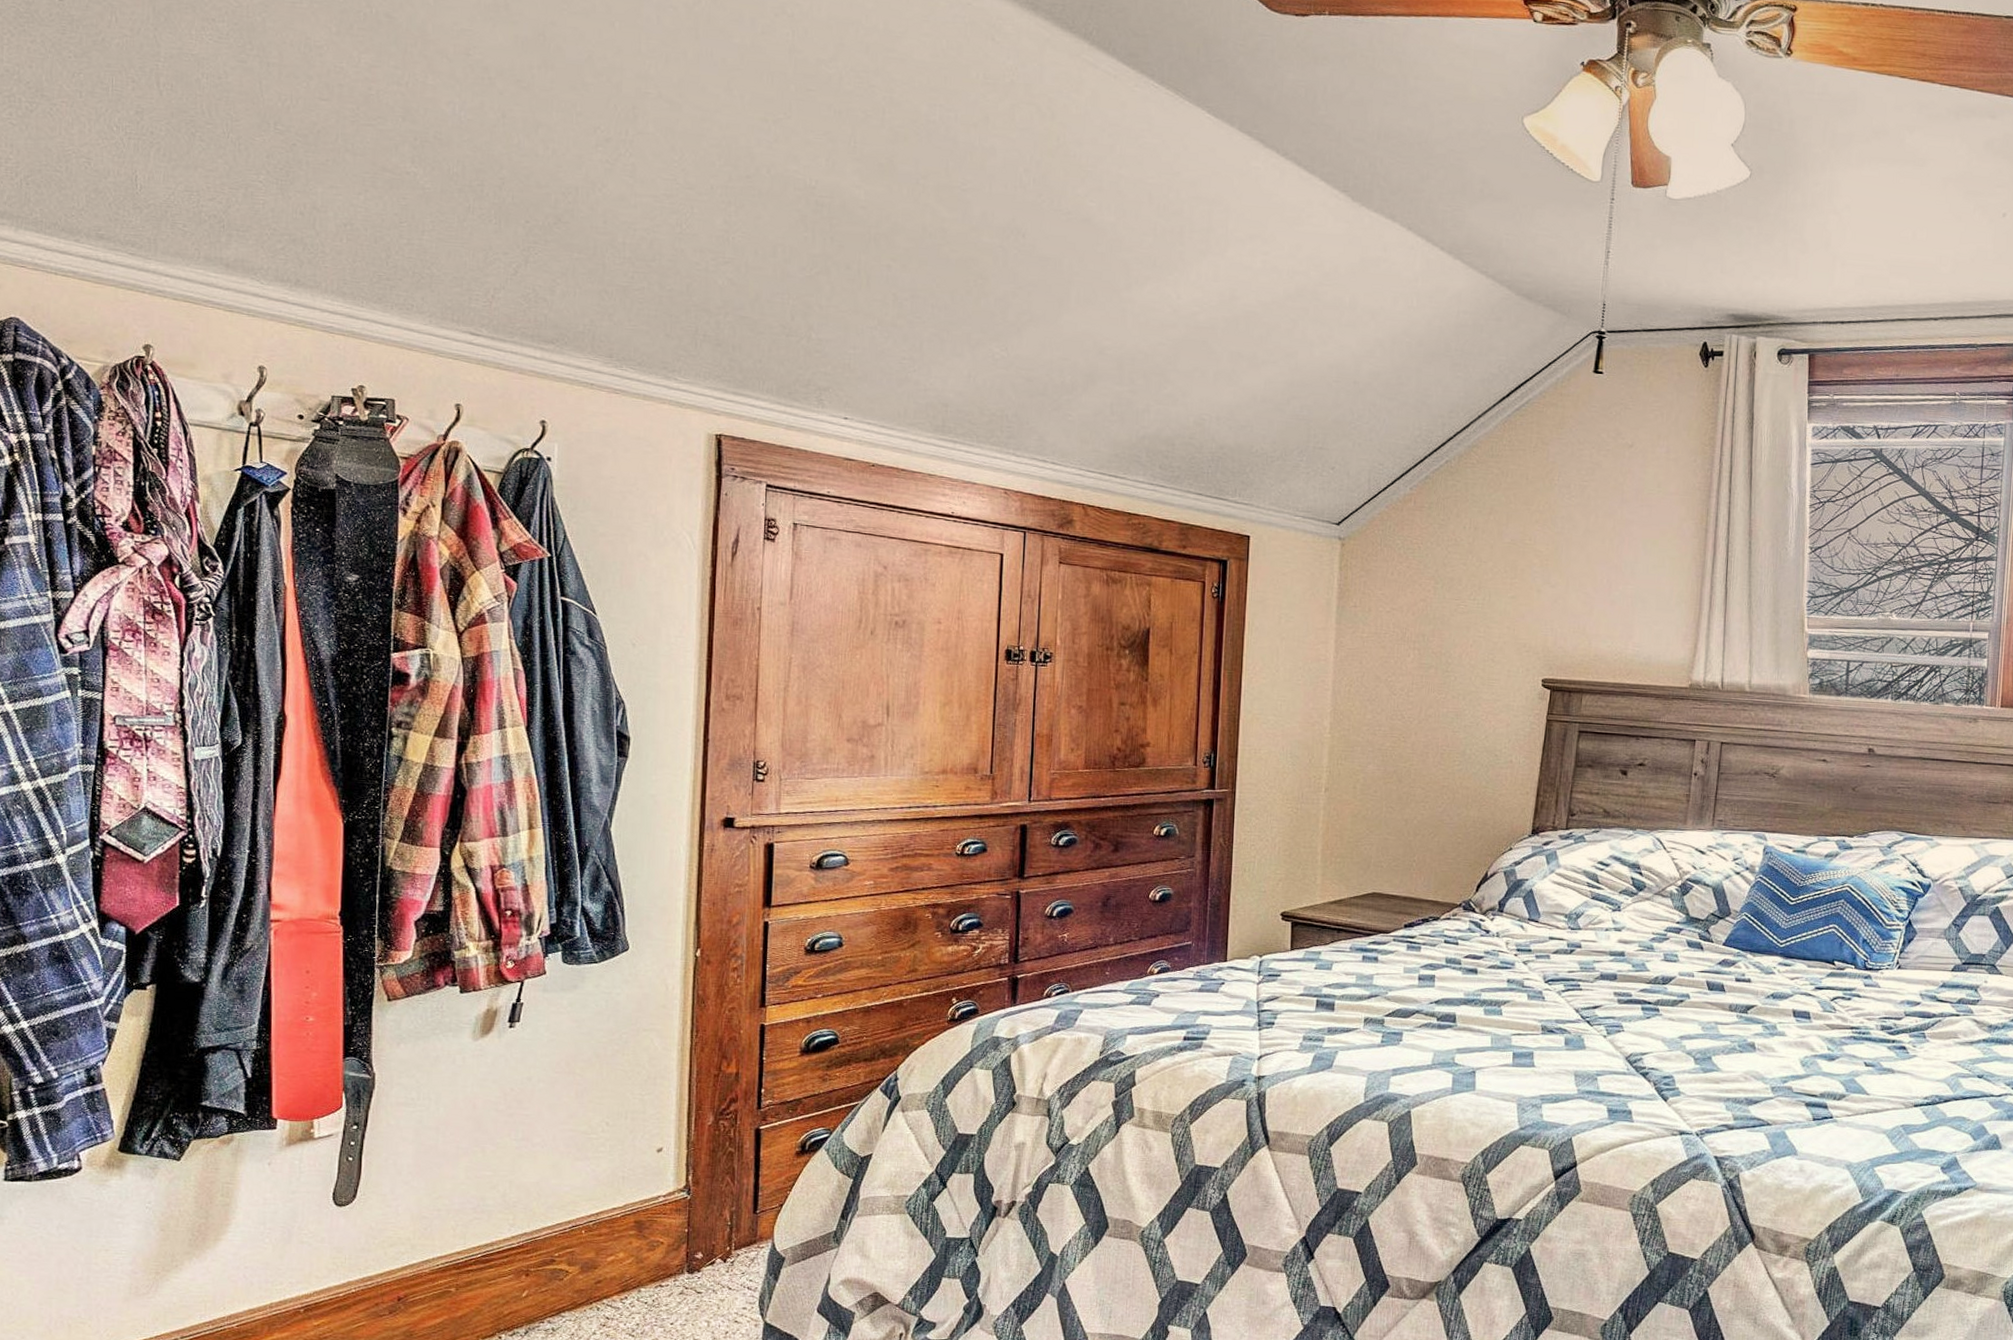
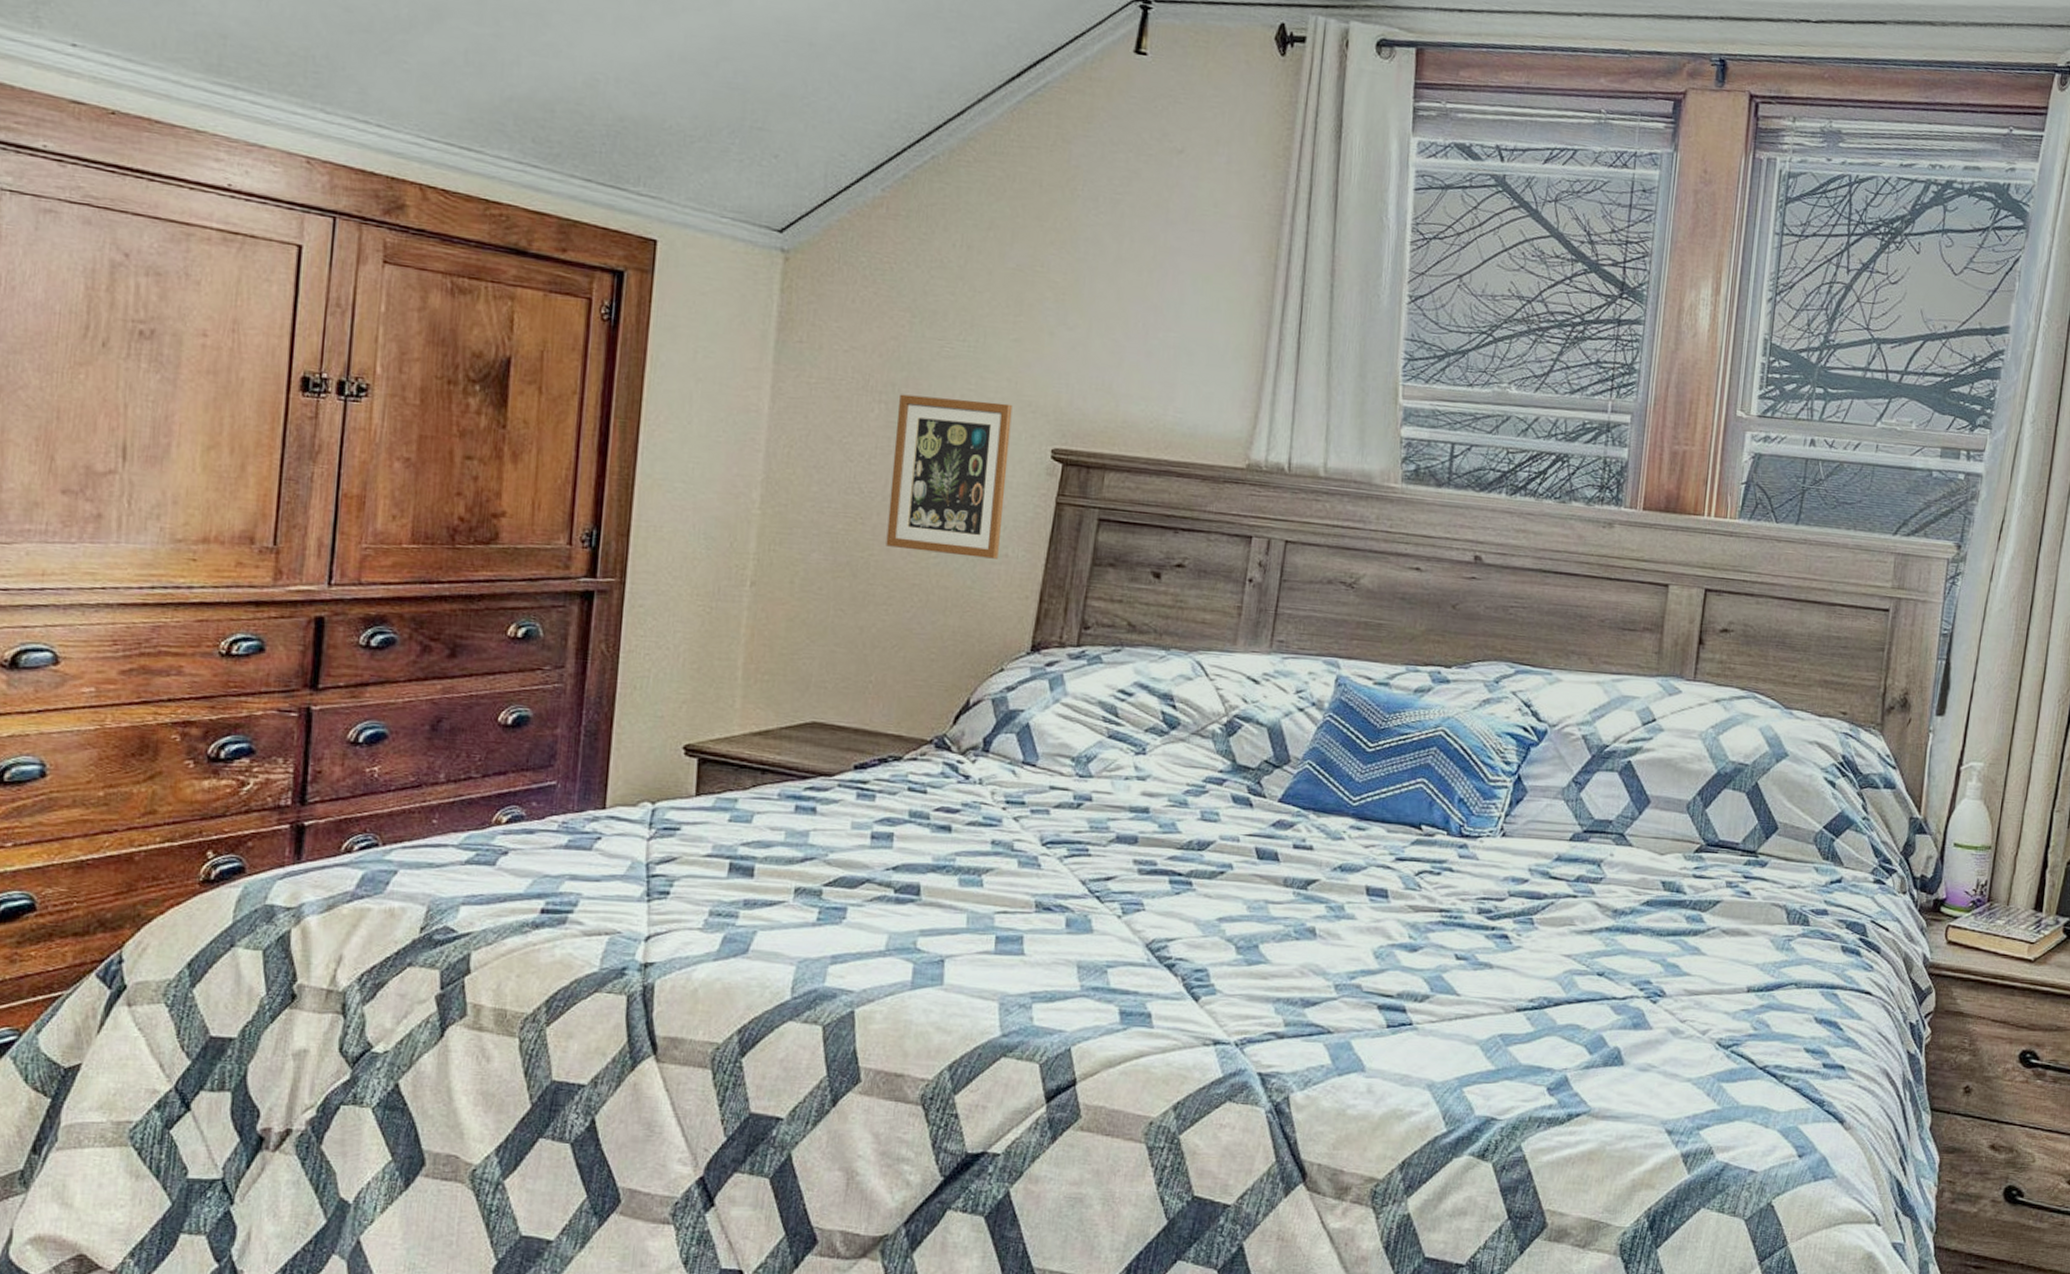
picture frame: none [1422,642,1512,765] -> present [886,394,1013,559]

